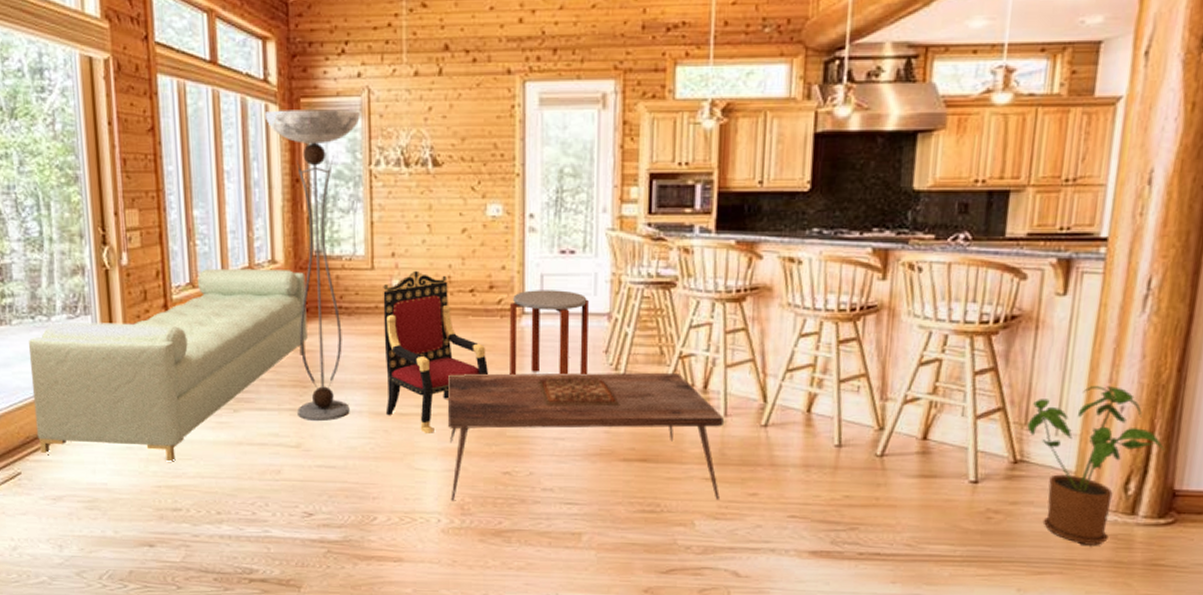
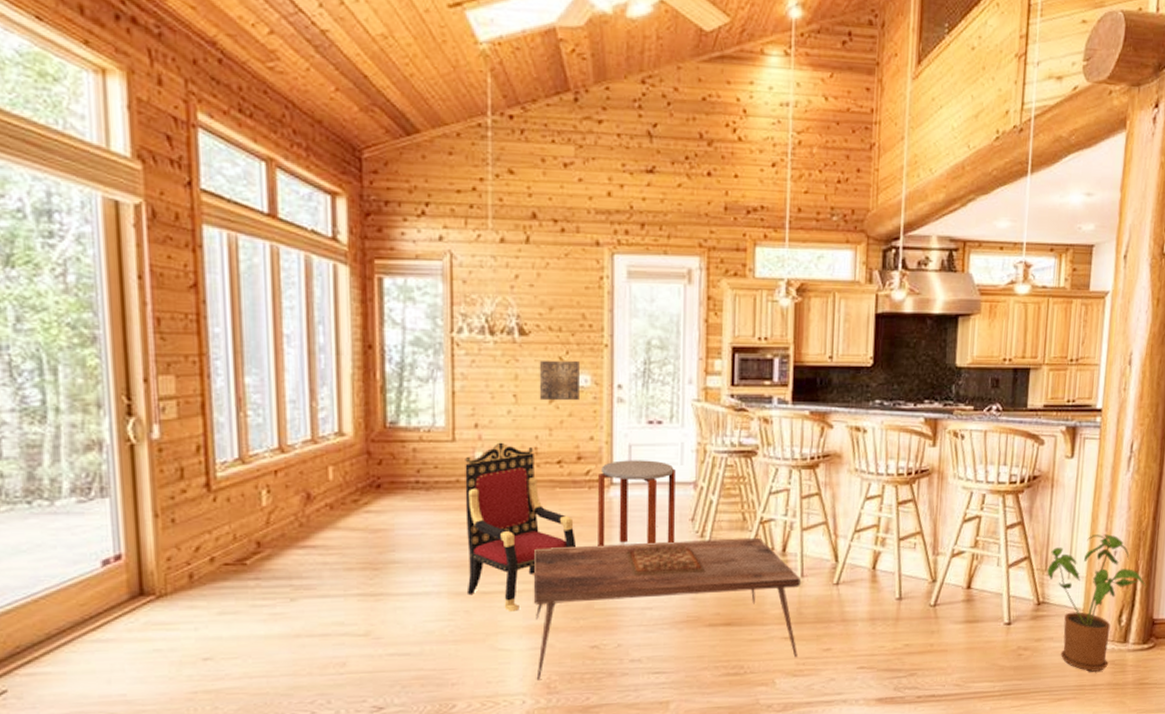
sofa: present [28,268,308,462] -> none [21,441,380,667]
floor lamp: present [265,109,360,422] -> none [333,271,441,607]
wall art: none [452,191,491,230] -> present [539,361,579,401]

